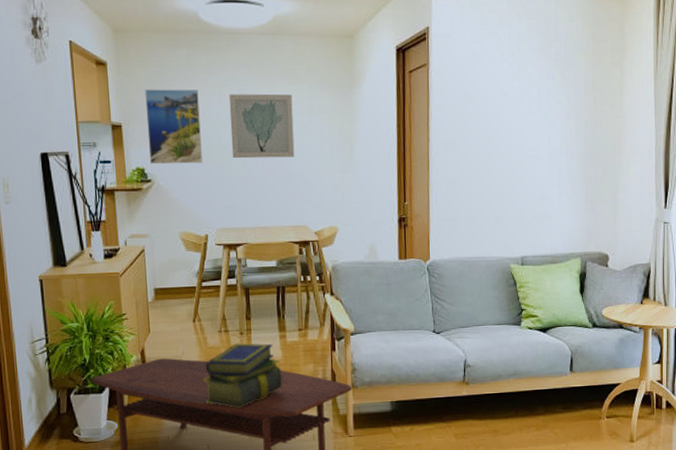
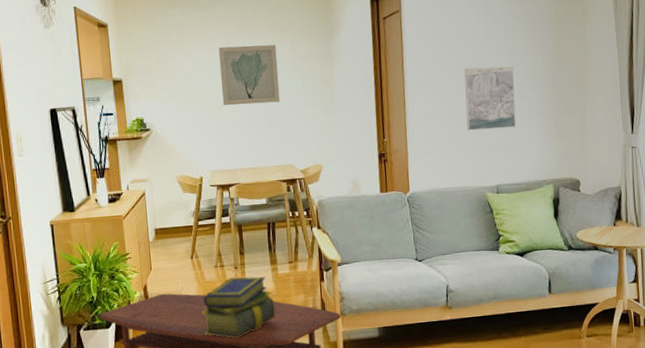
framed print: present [145,89,202,165] -> none [142,45,196,115]
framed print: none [493,130,546,198] -> present [464,66,516,131]

